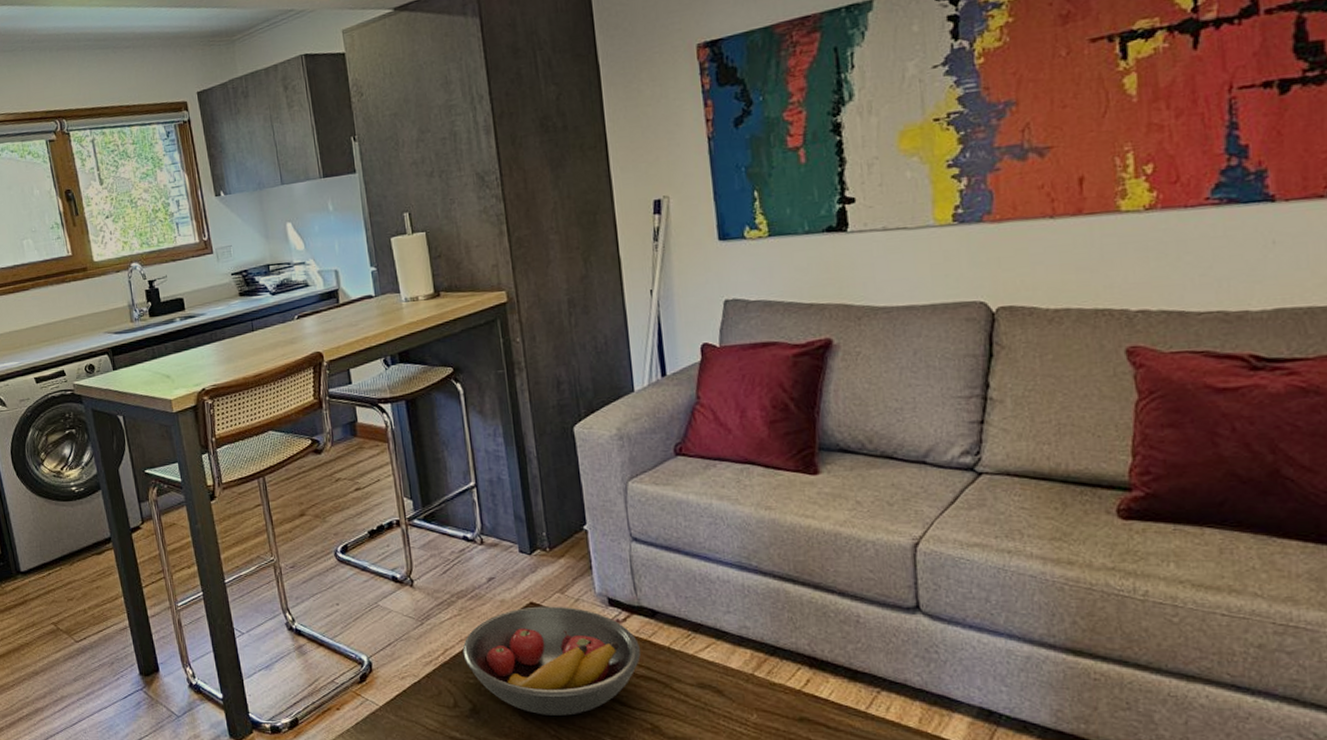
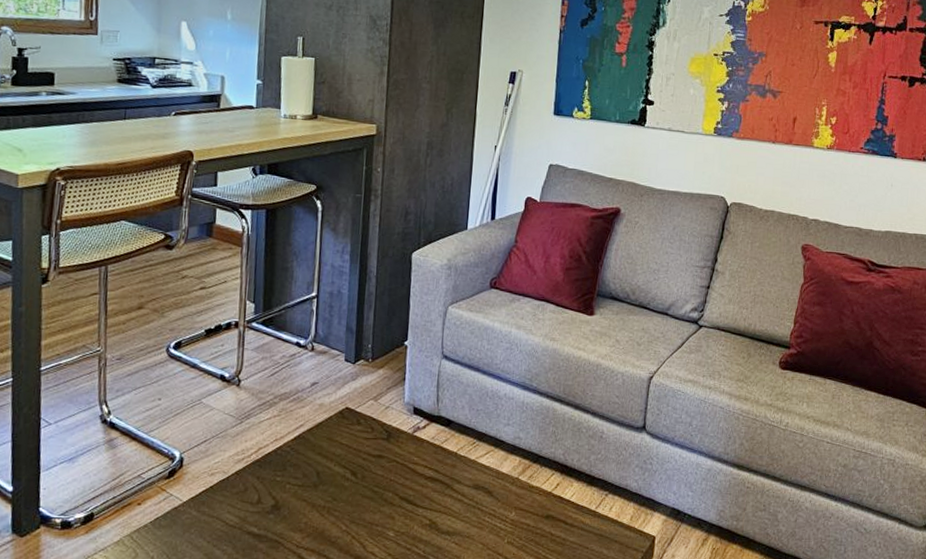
fruit bowl: present [462,606,641,716] -> none [275,411,433,512]

